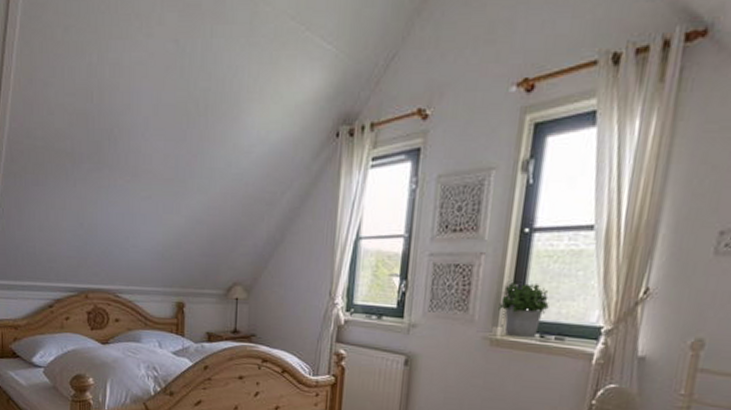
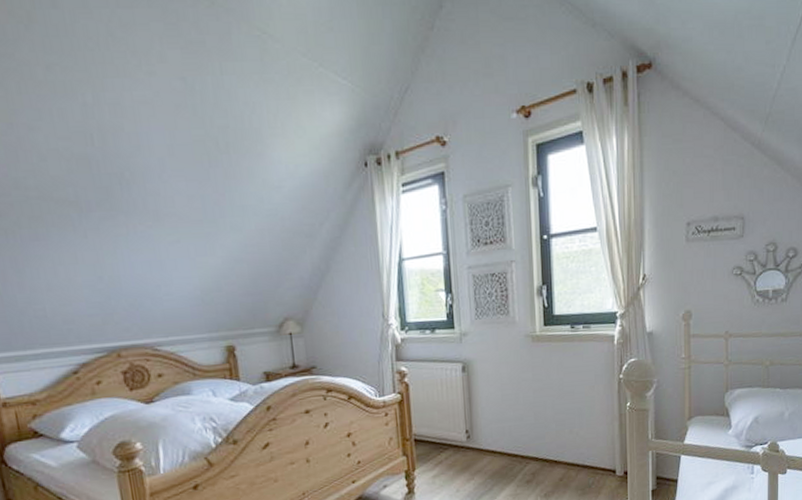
potted plant: present [498,281,549,339] -> none [534,282,574,332]

